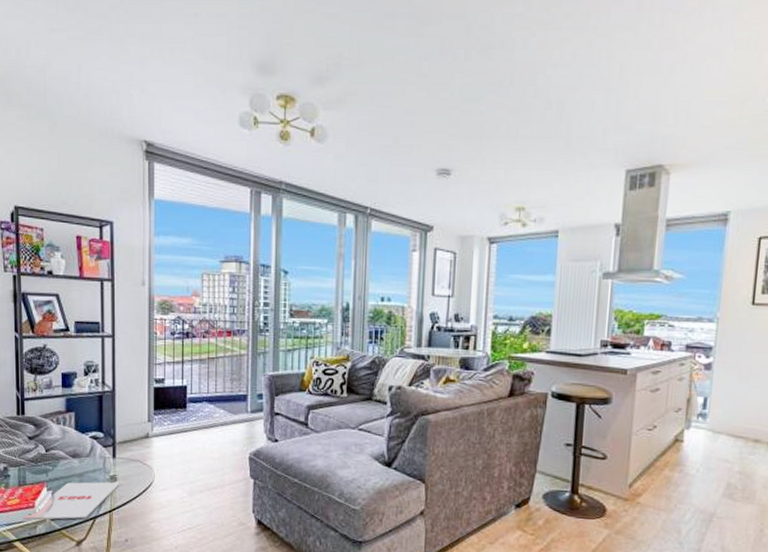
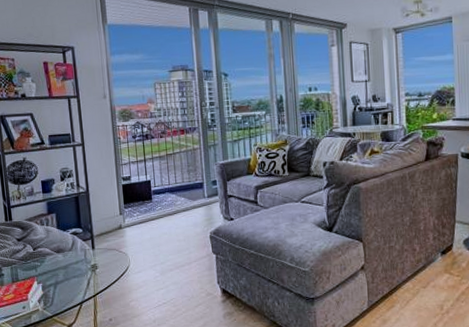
magazine: present [23,481,120,521] -> none [19,270,101,312]

